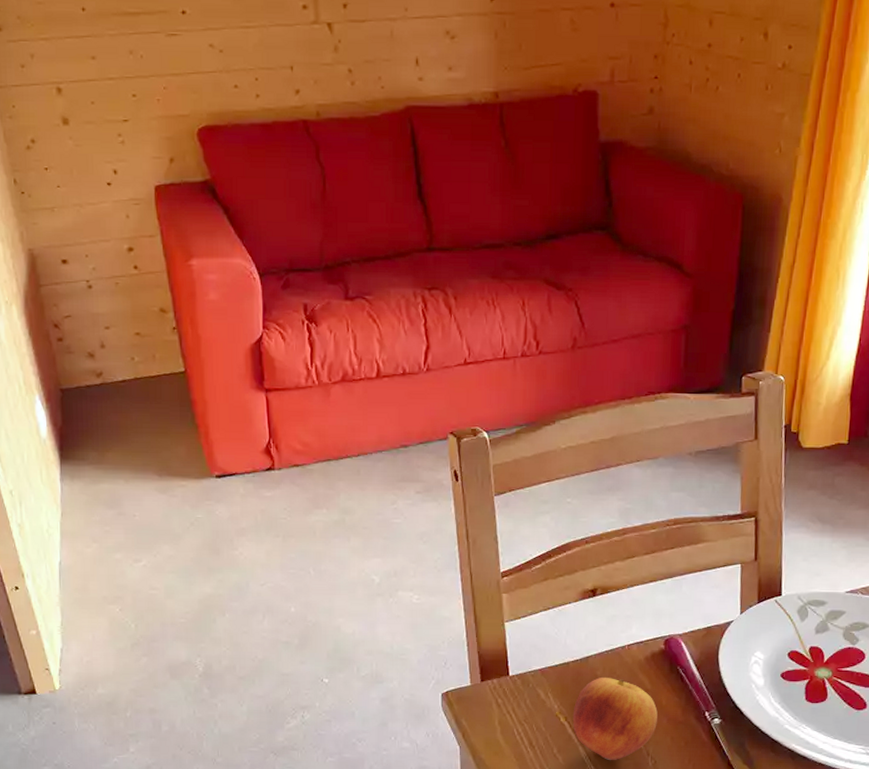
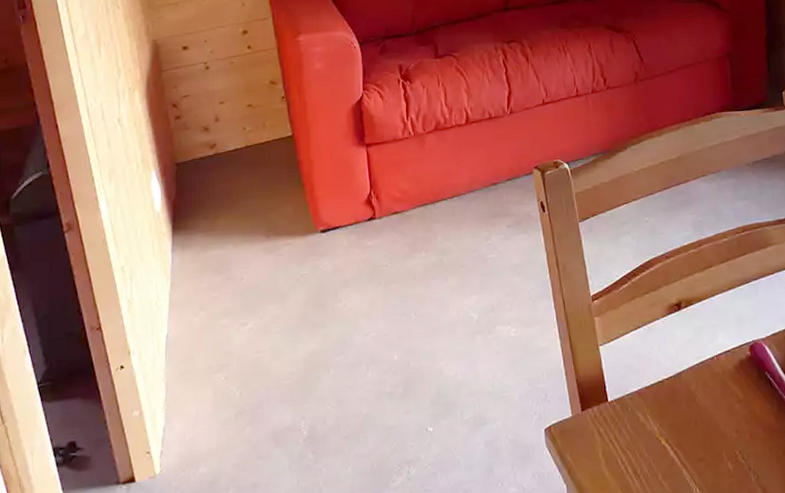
apple: present [572,678,658,760] -> none [672,391,754,481]

